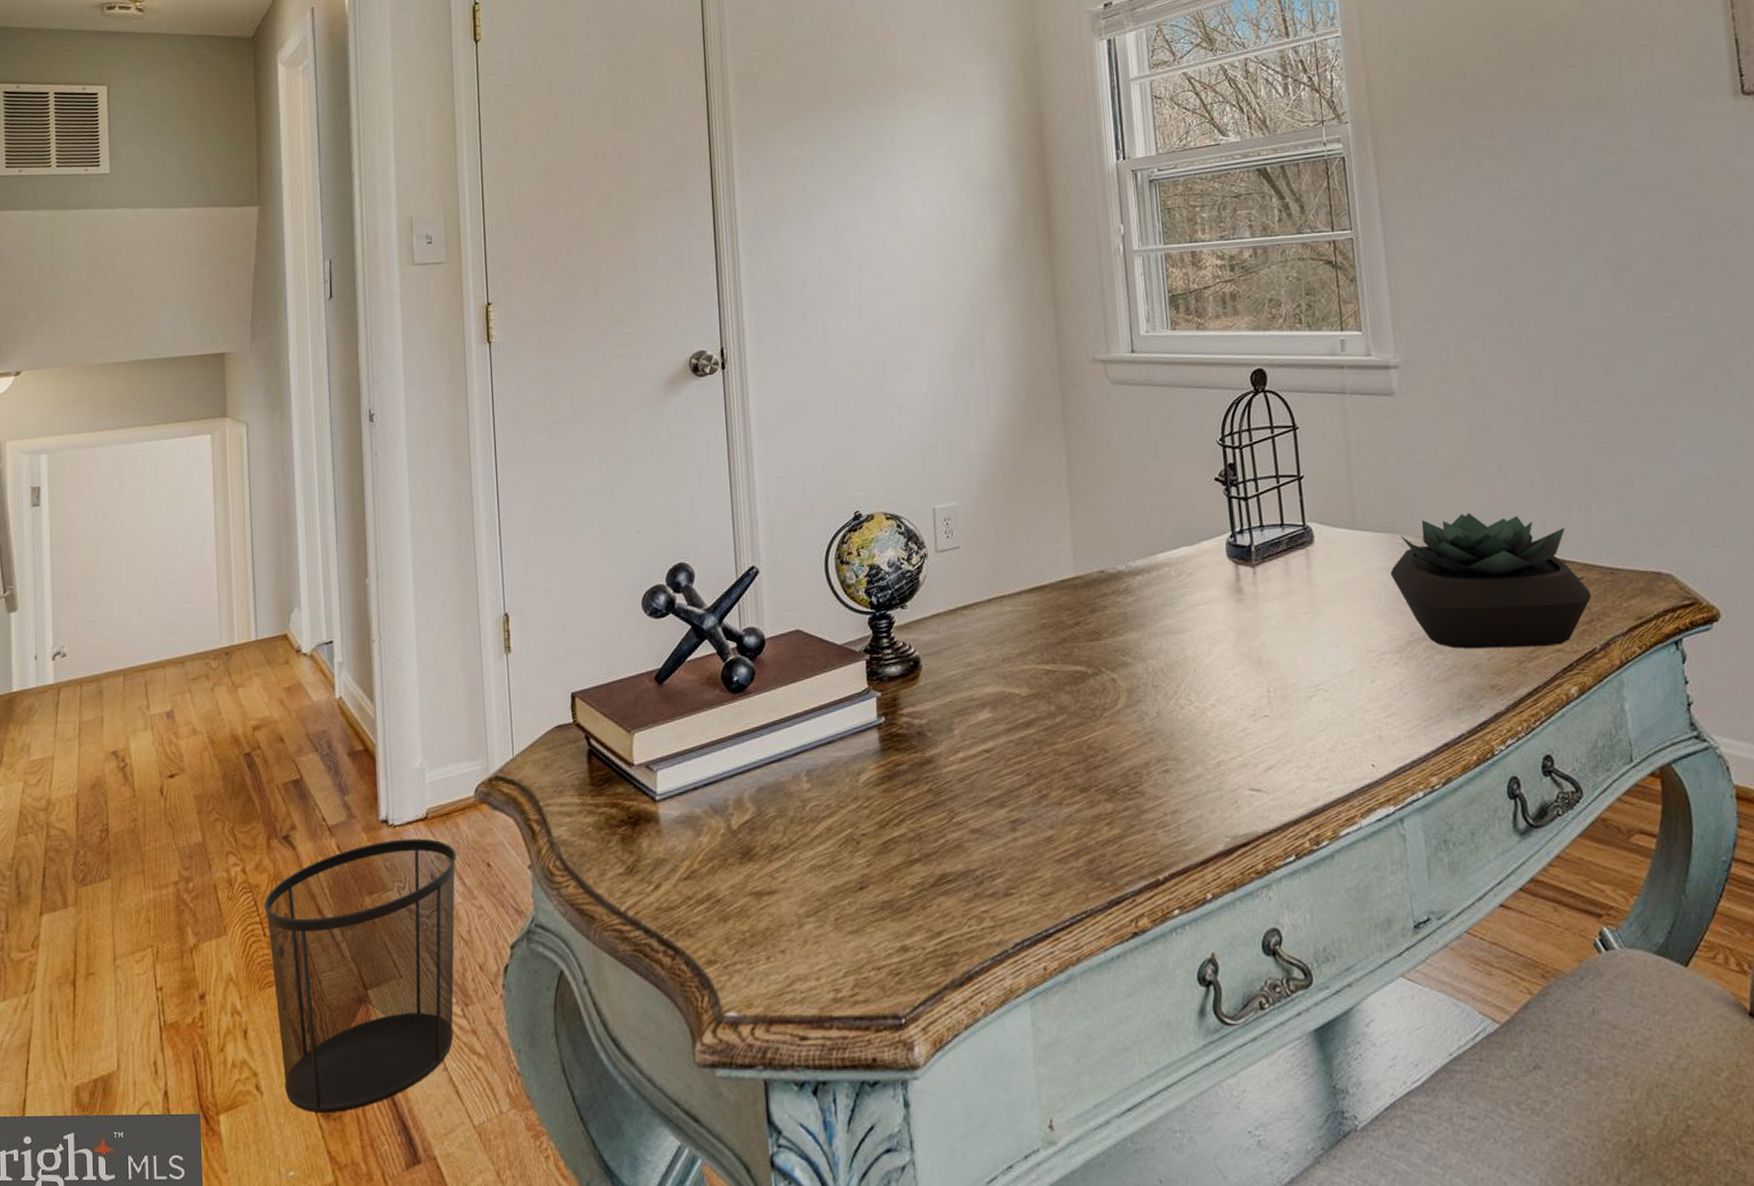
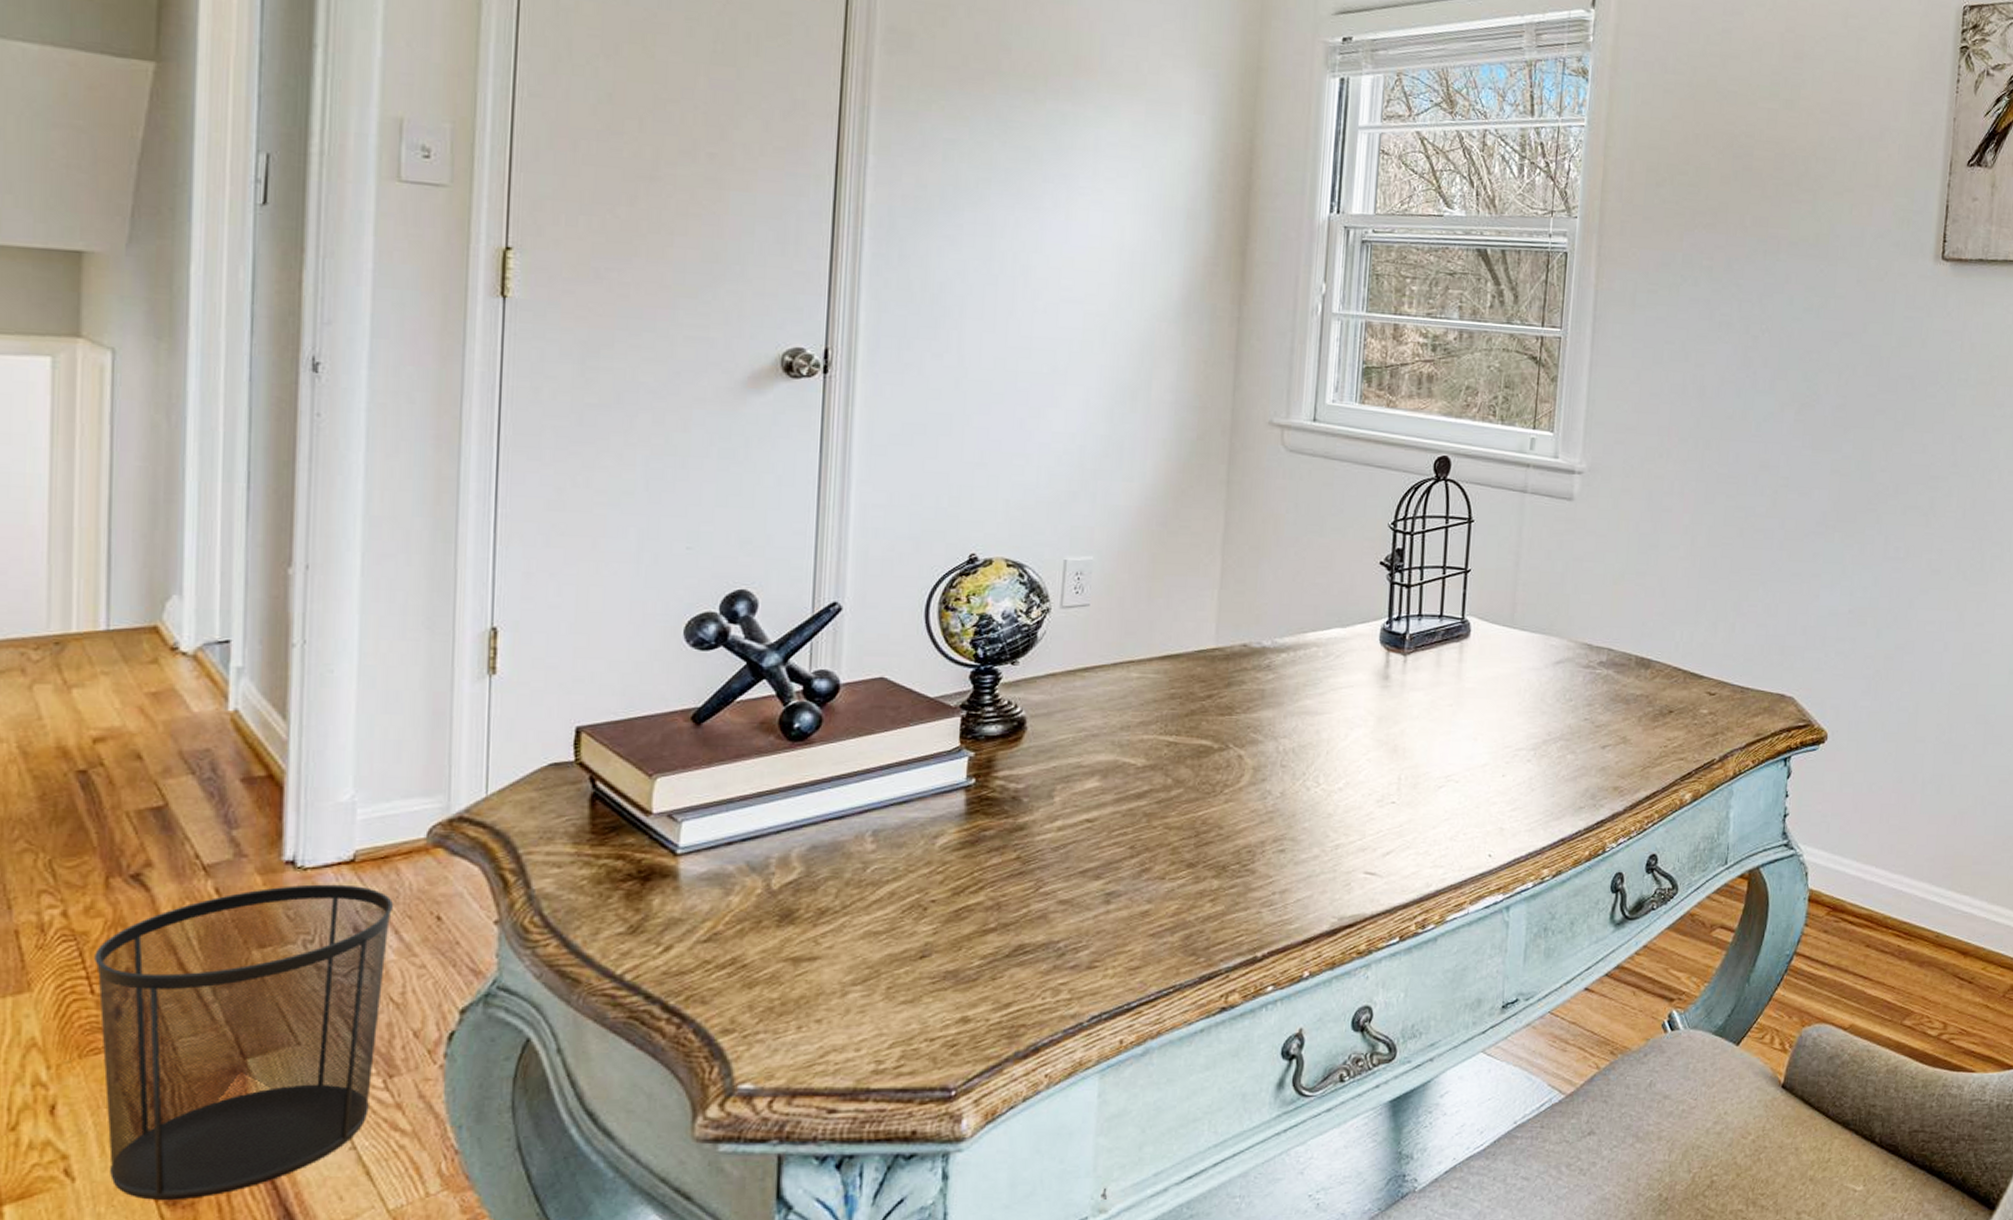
succulent plant: present [1390,513,1591,649] -> none [1538,623,1720,754]

